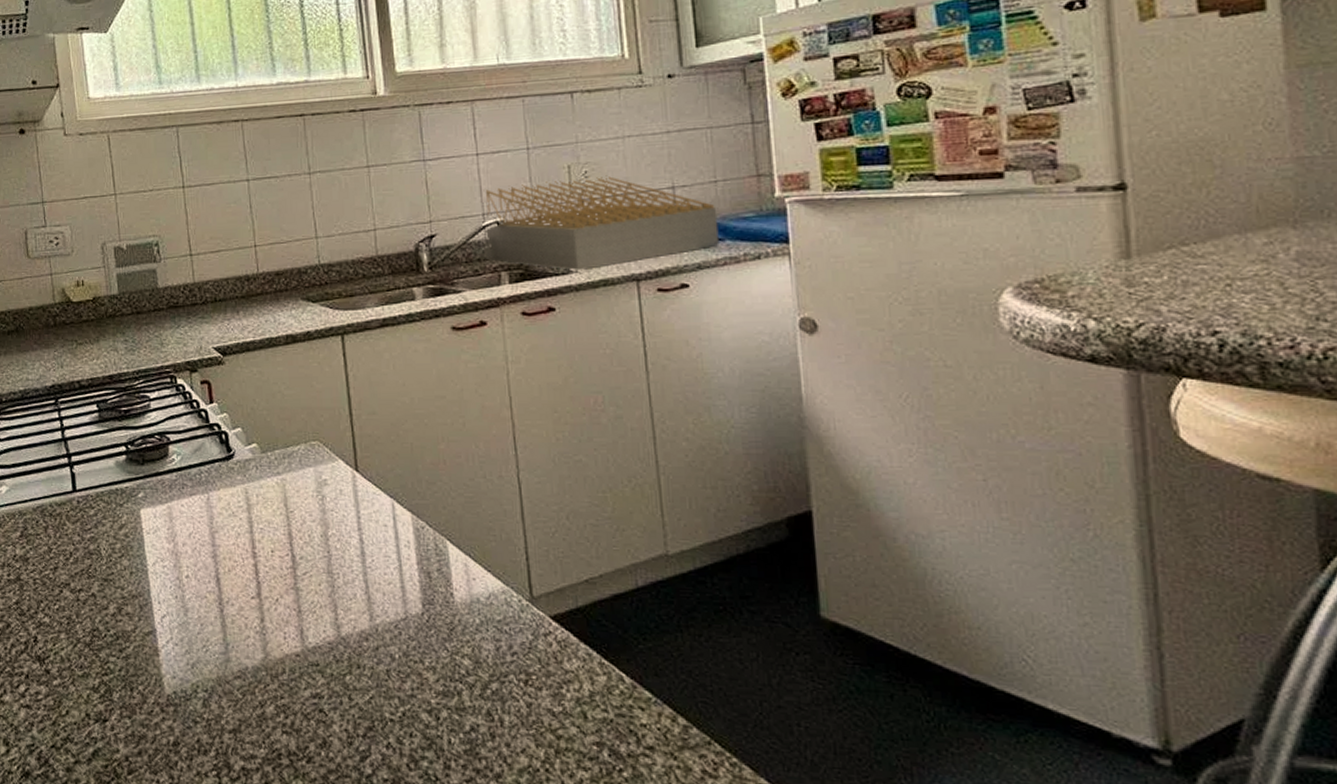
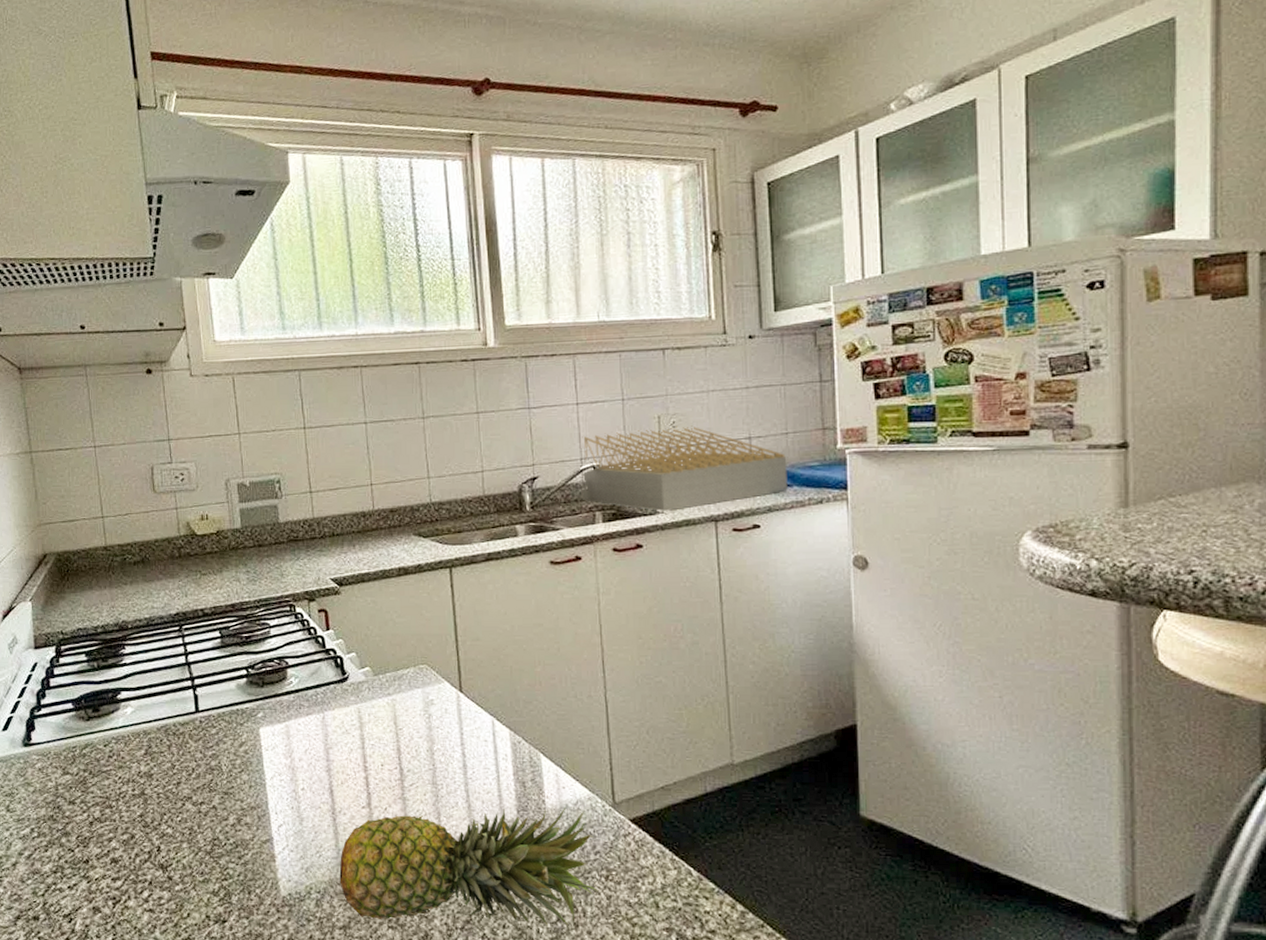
fruit: none [228,600,517,736] -> present [339,806,598,926]

